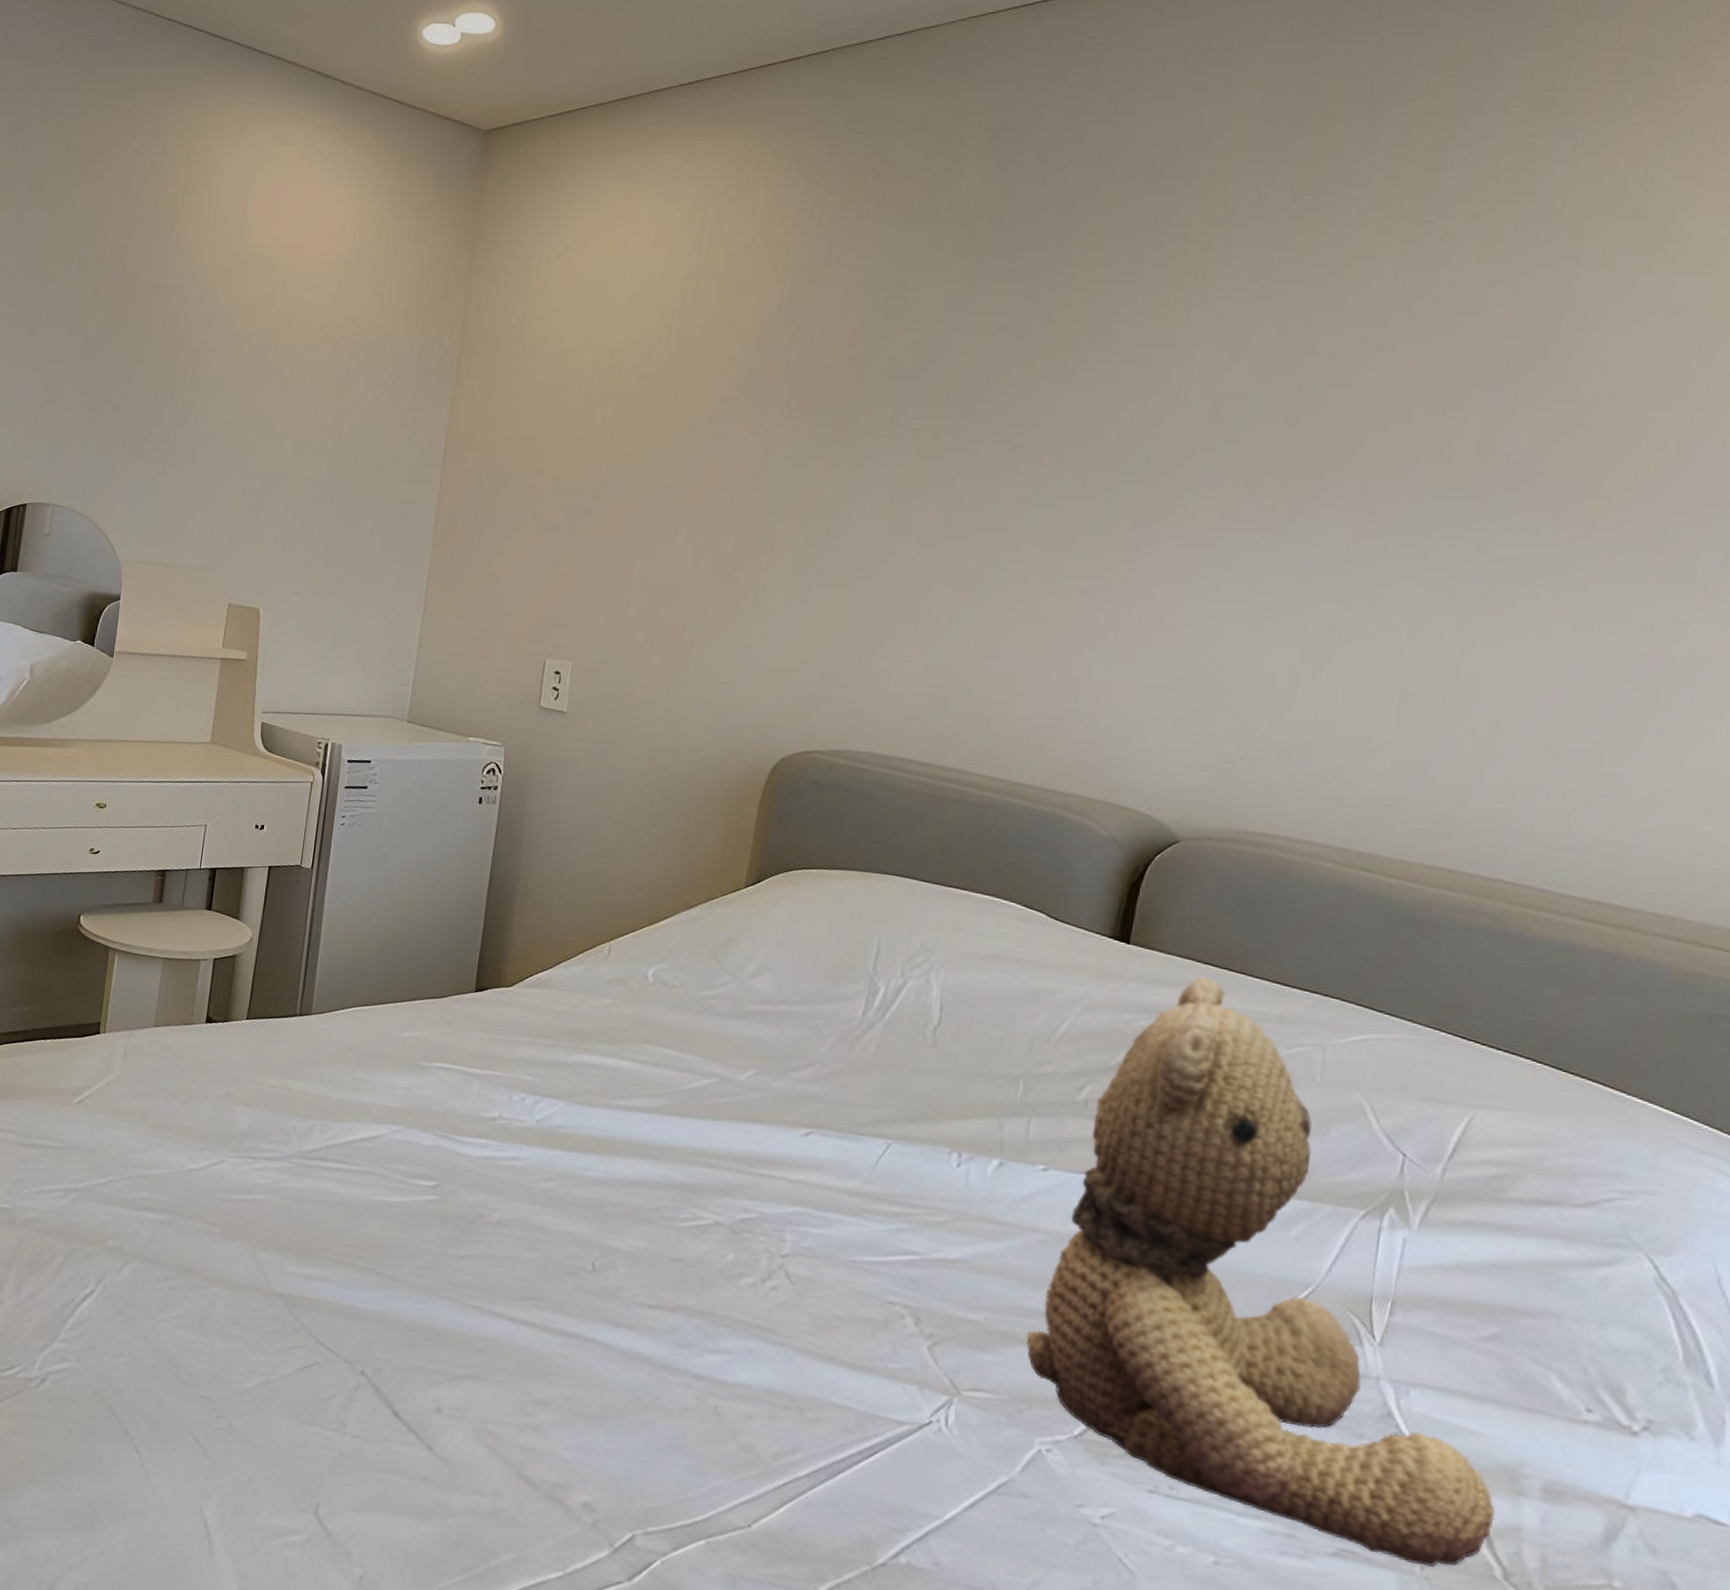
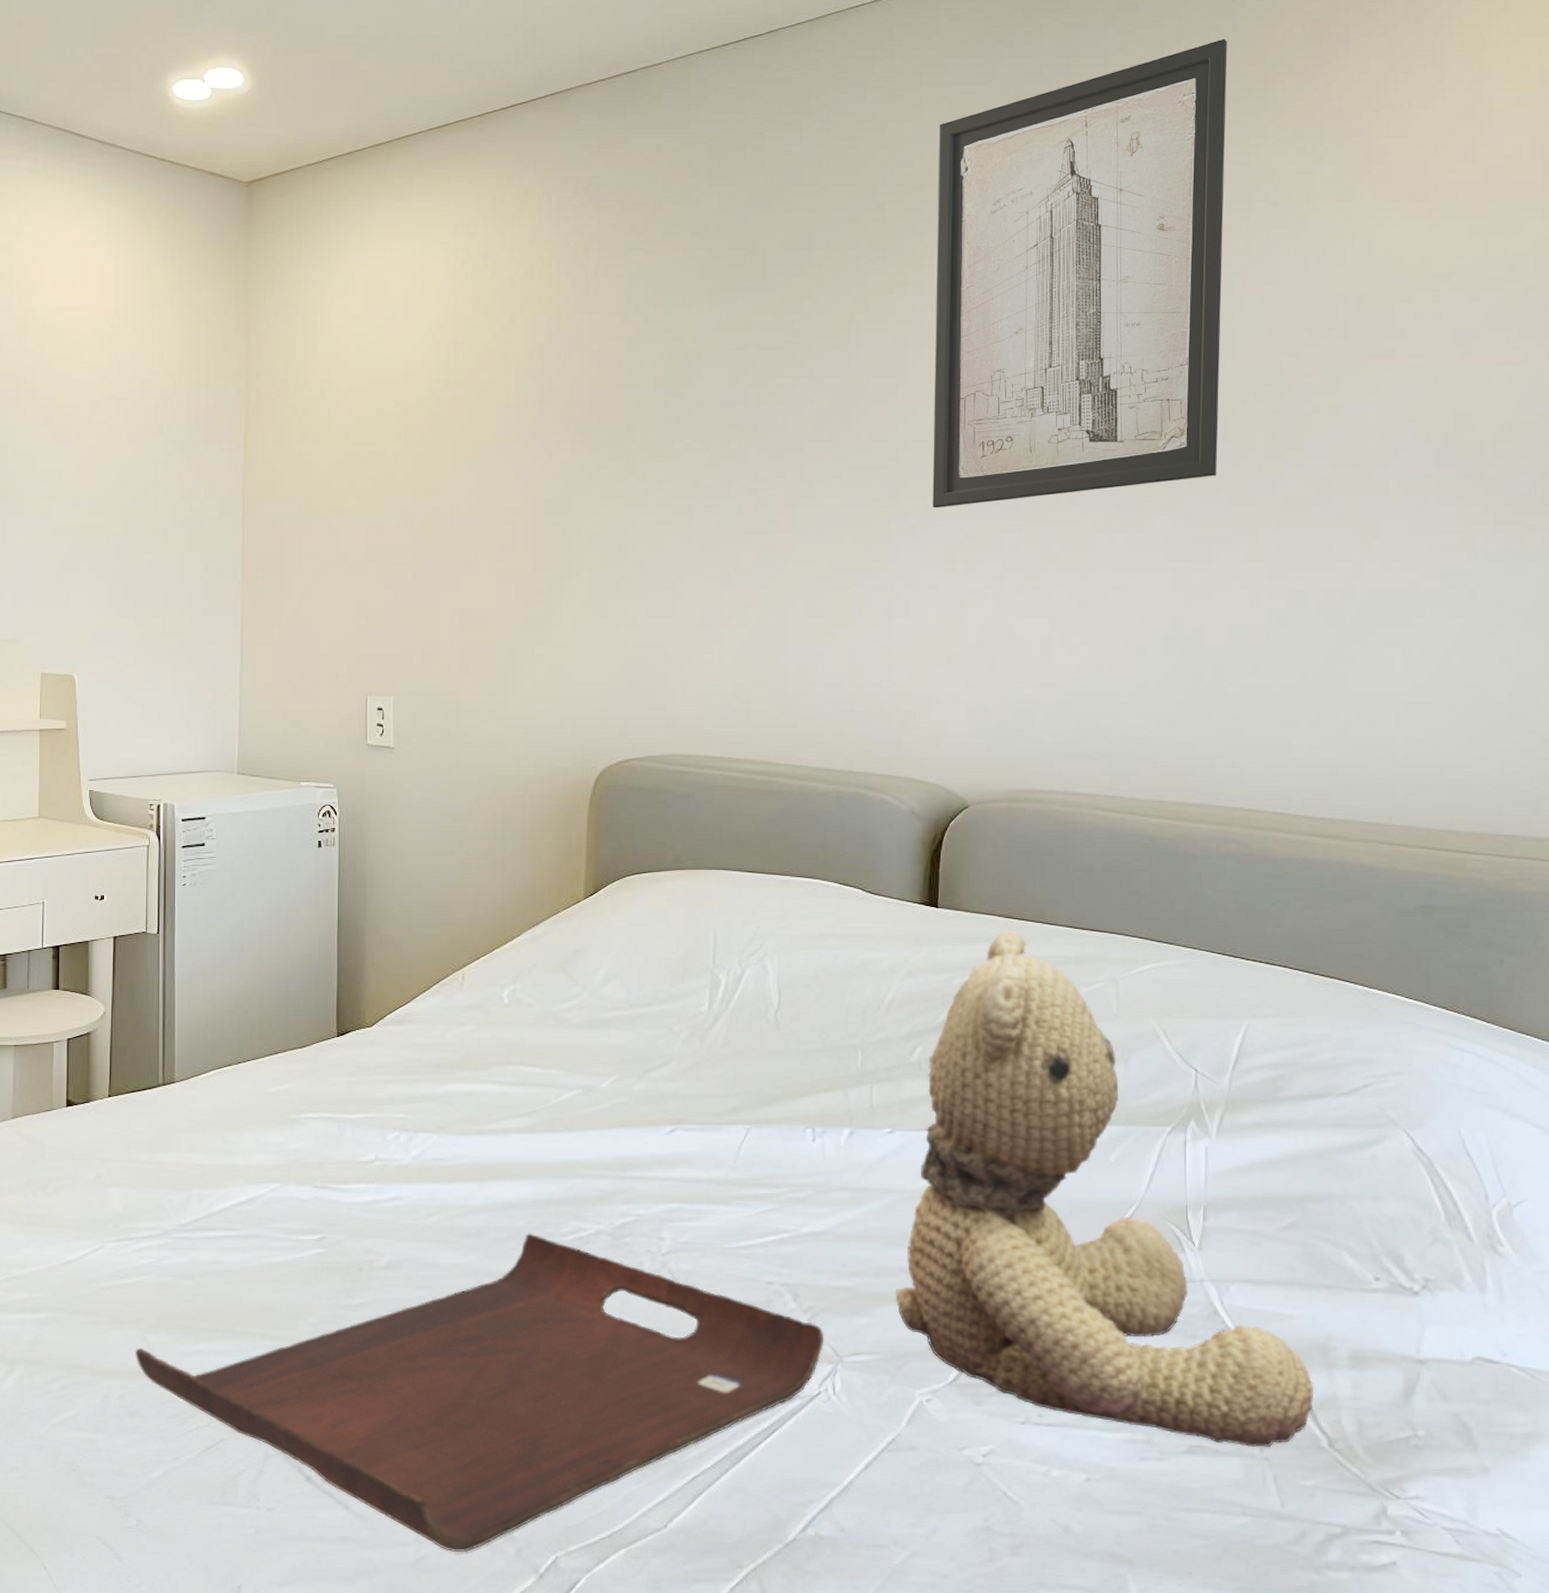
serving tray: none [244,1213,944,1513] -> present [135,1233,824,1553]
wall art: none [1182,21,1610,521] -> present [932,38,1228,509]

